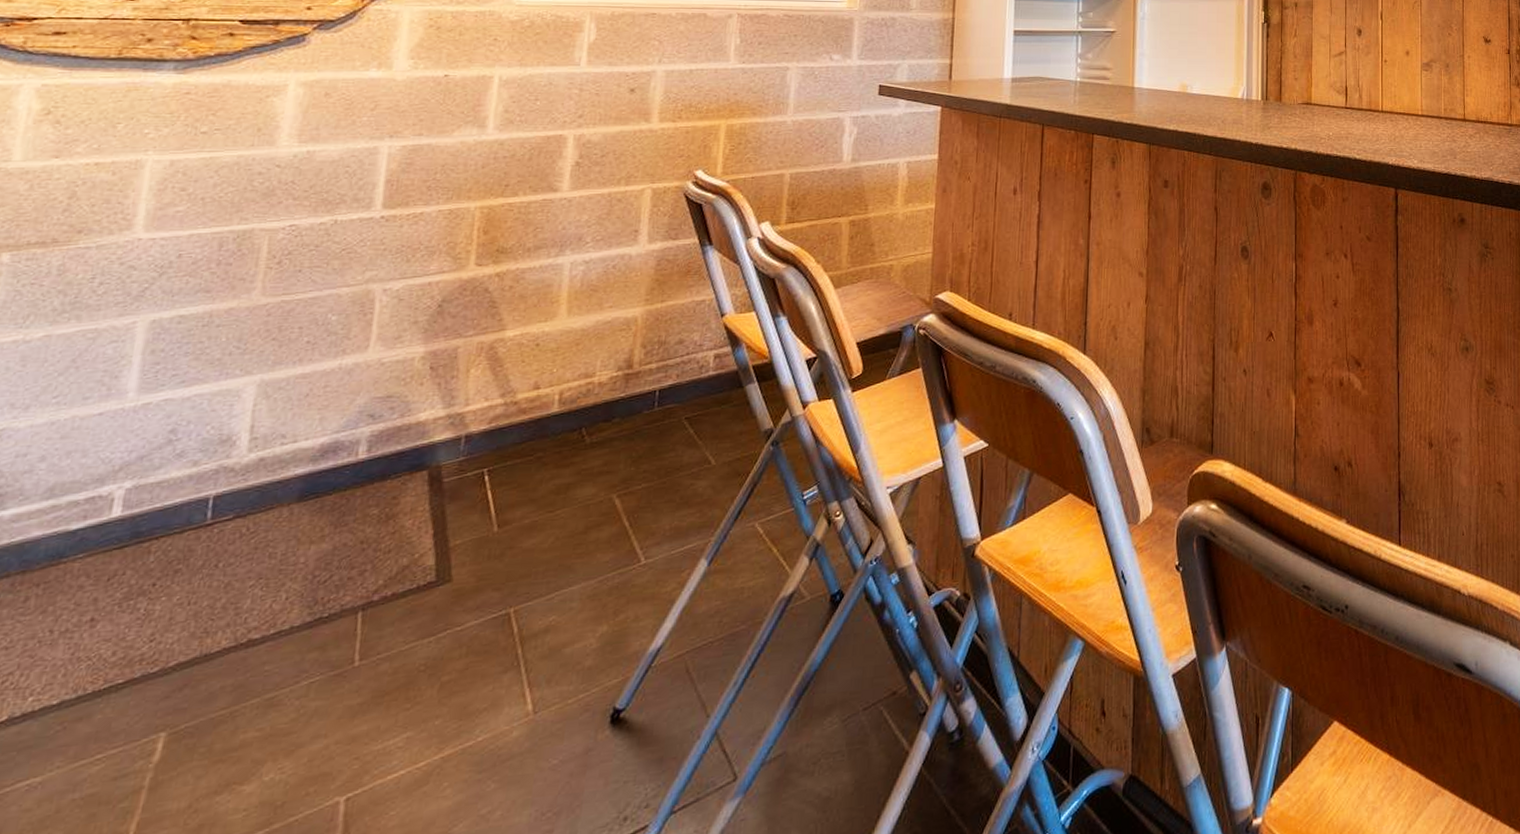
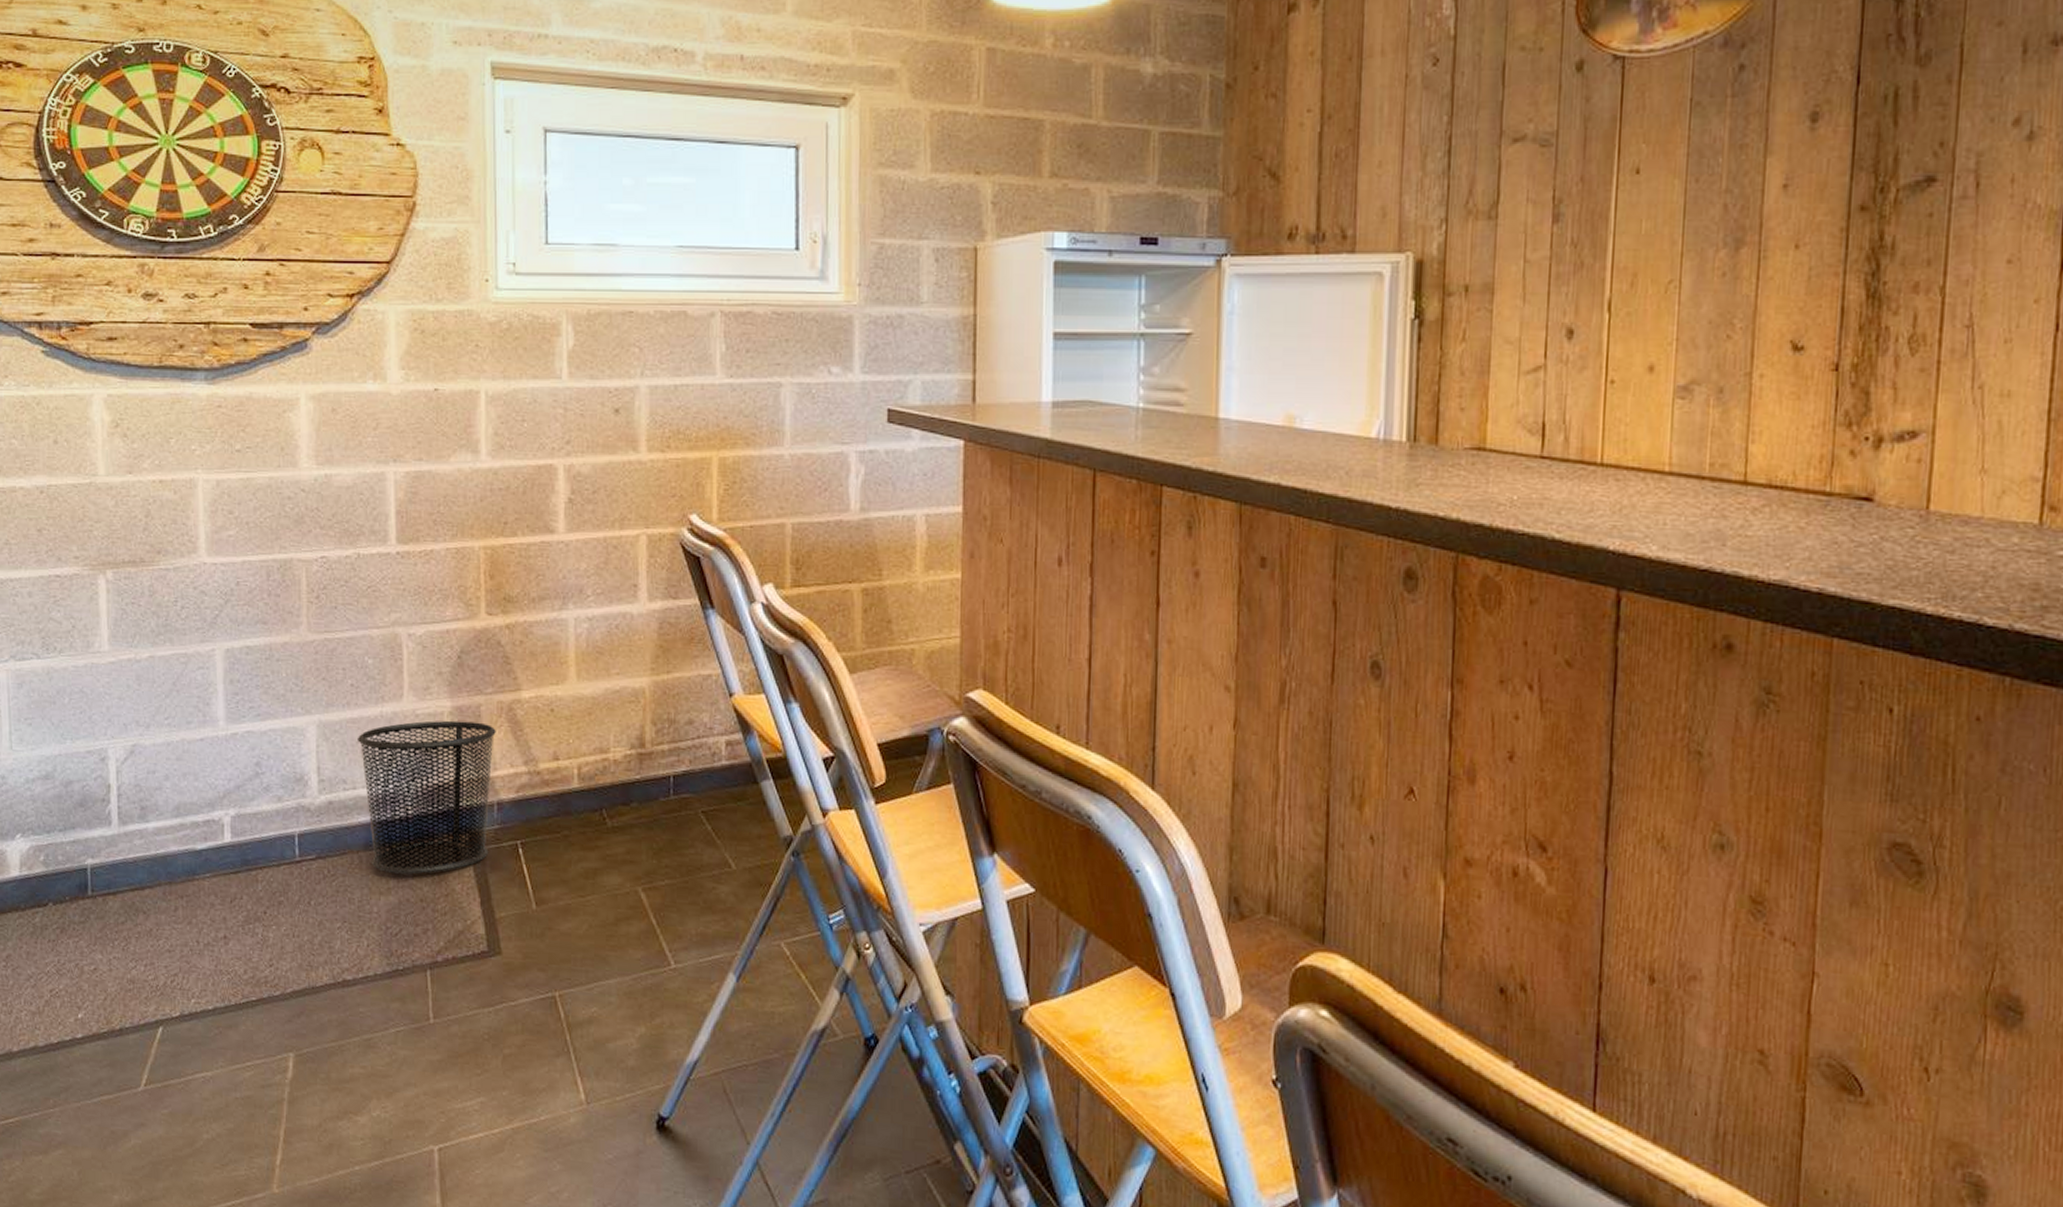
waste bin: none [304,363,473,521] -> present [358,720,496,875]

